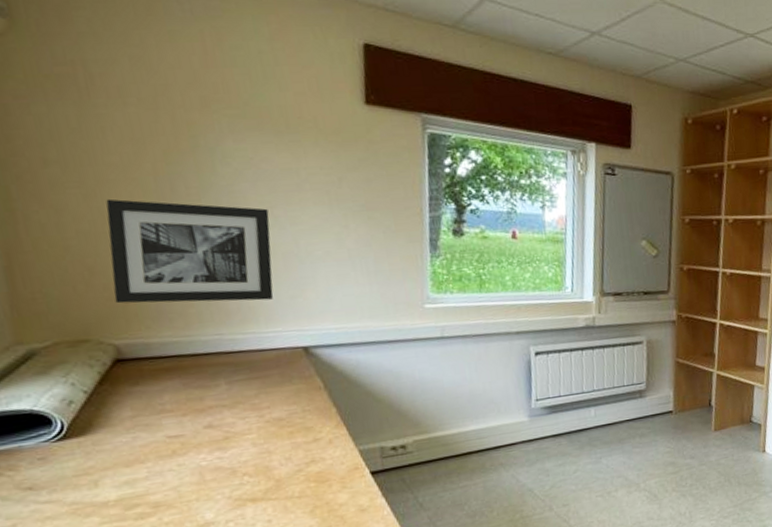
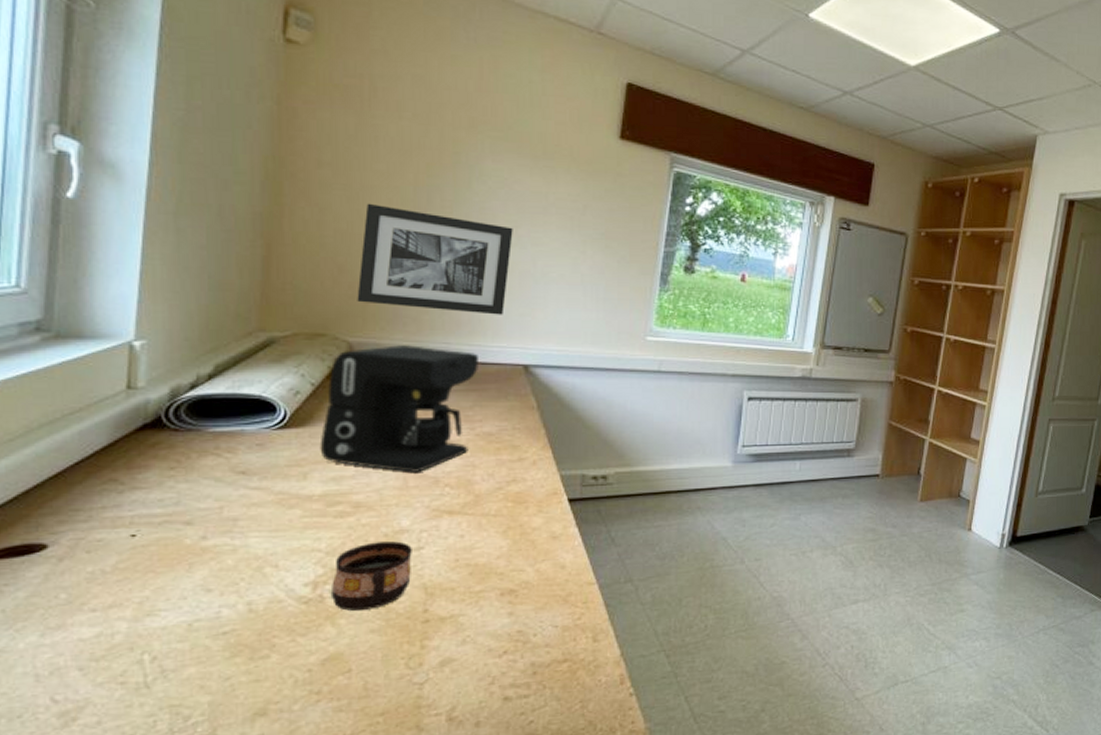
coffee maker: none [101,340,261,467] -> present [320,345,478,472]

